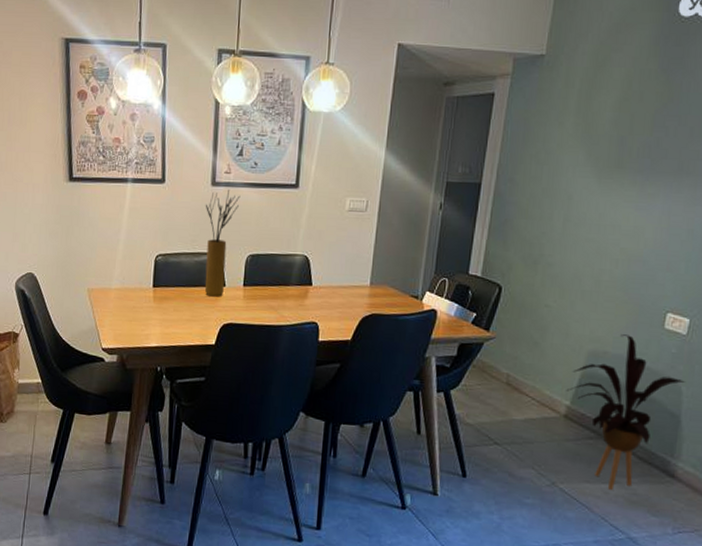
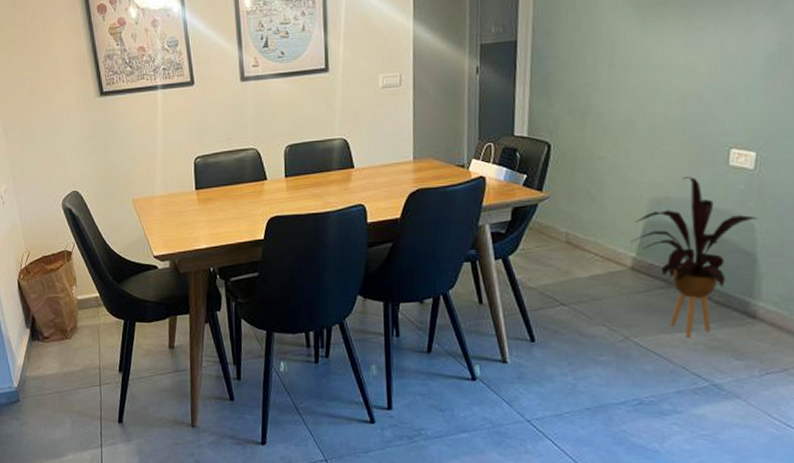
vase: present [204,189,241,297] -> none [237,82,271,192]

